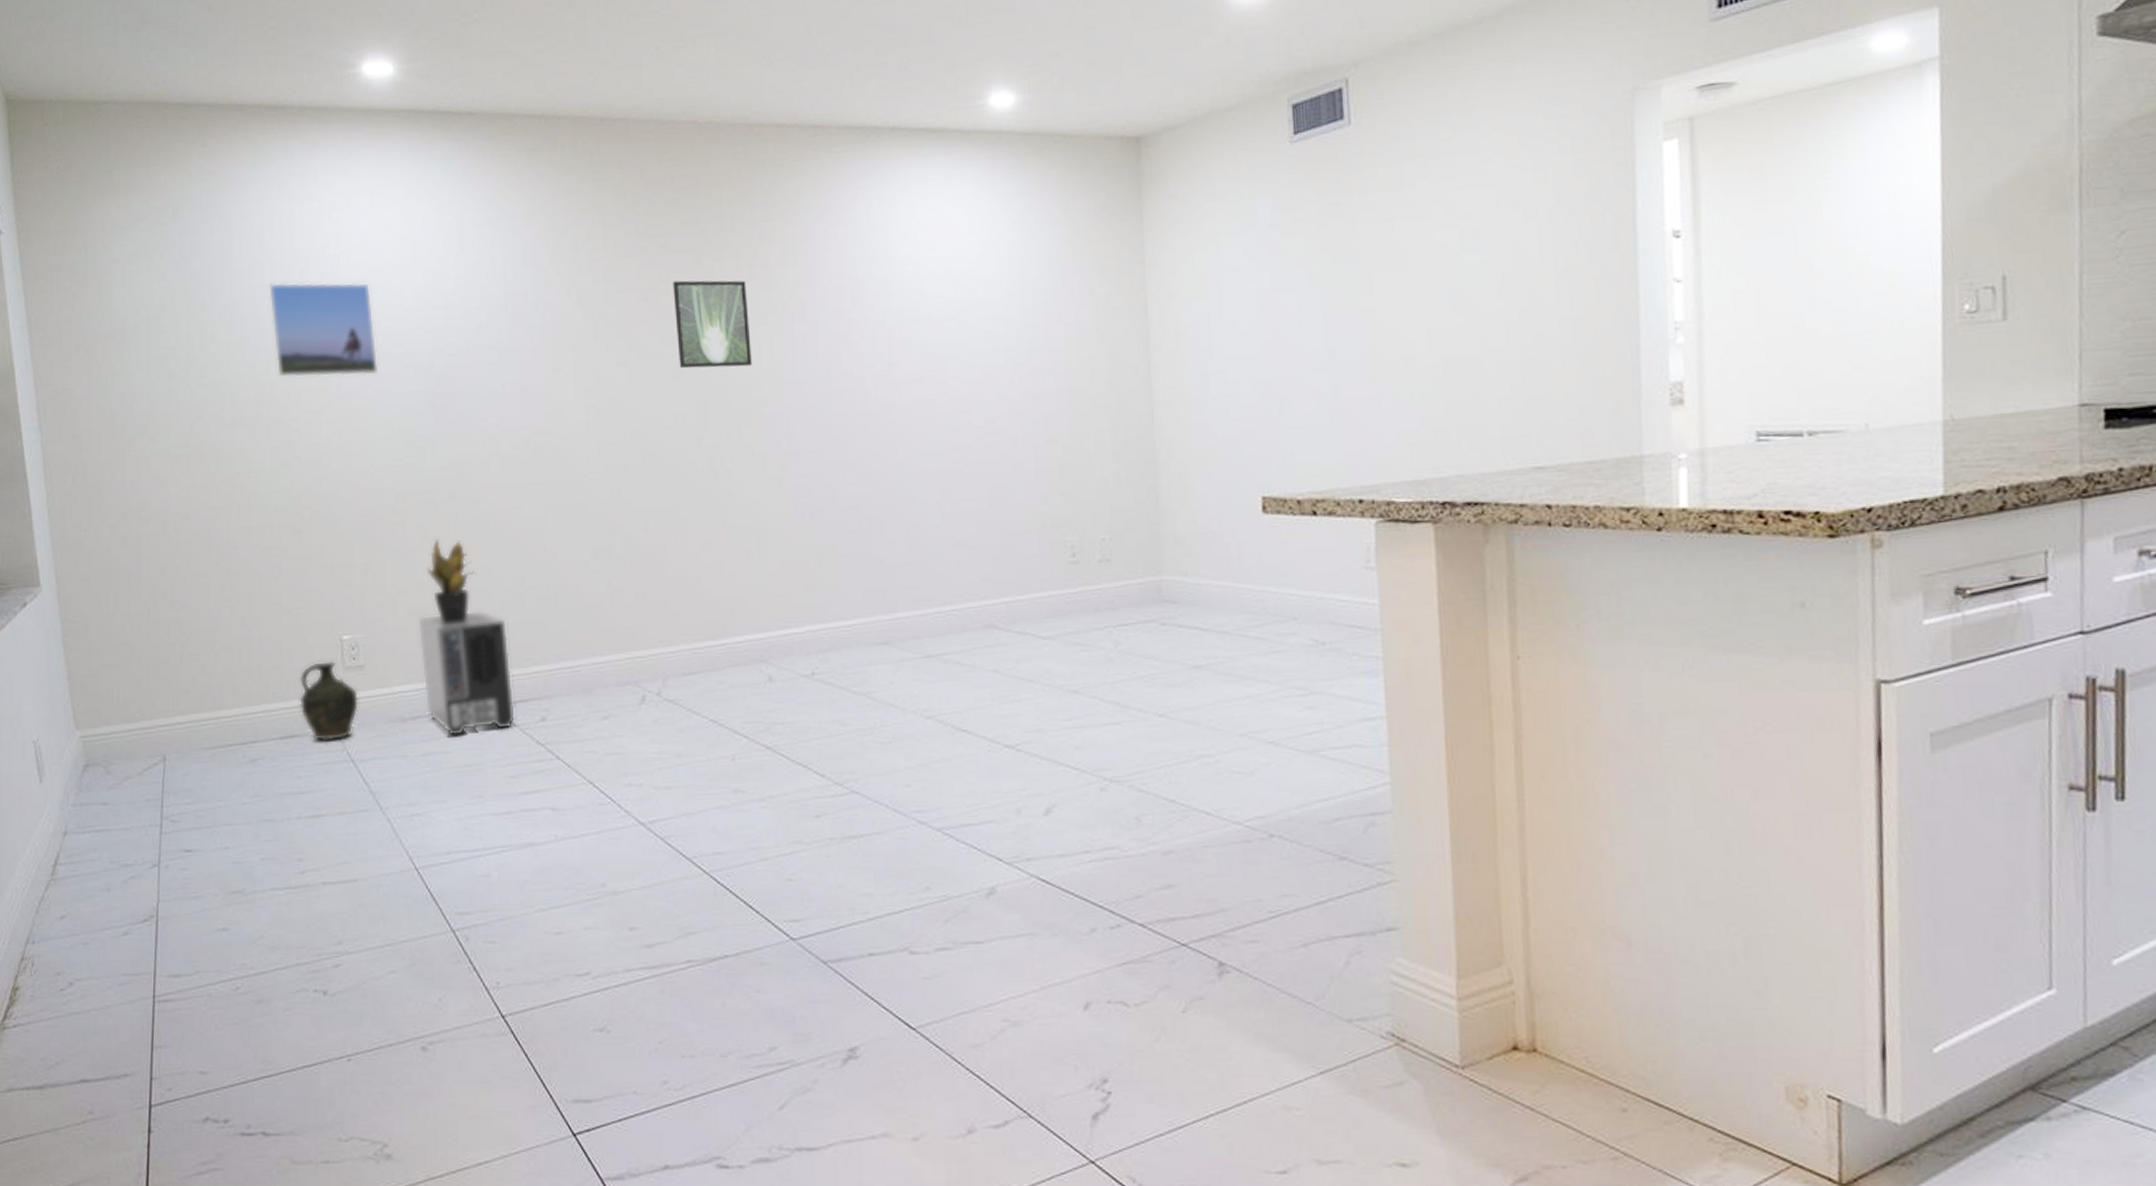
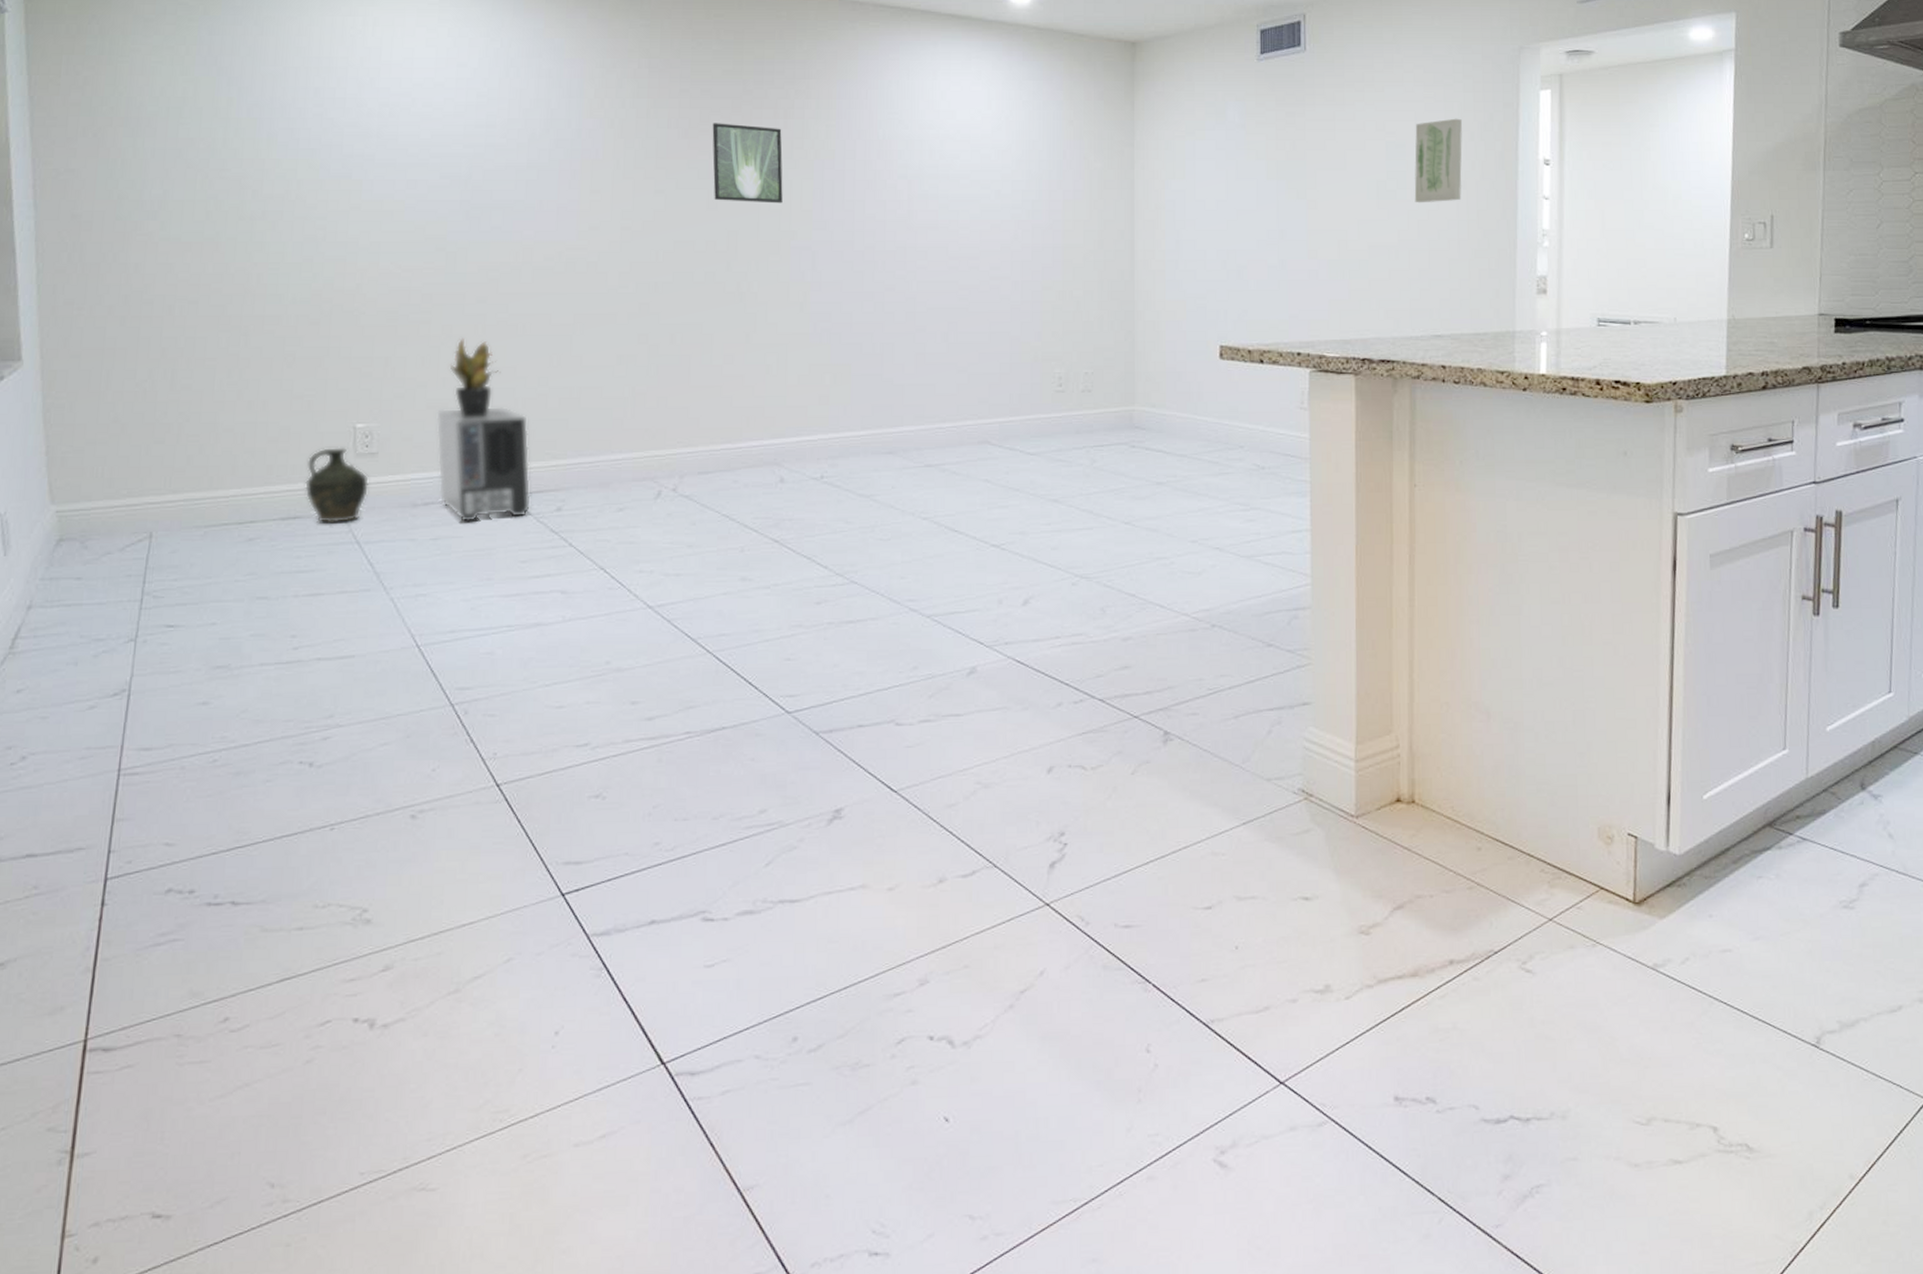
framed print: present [268,282,379,378] -> none [301,87,414,182]
wall art: none [1497,188,1563,302] -> present [1414,118,1462,203]

